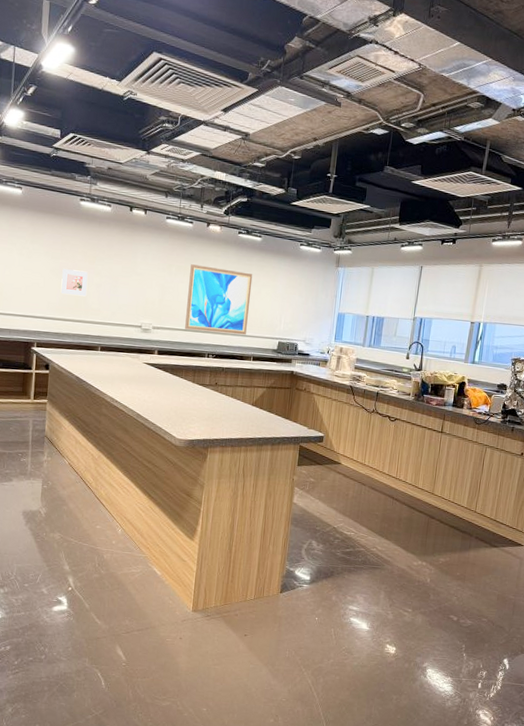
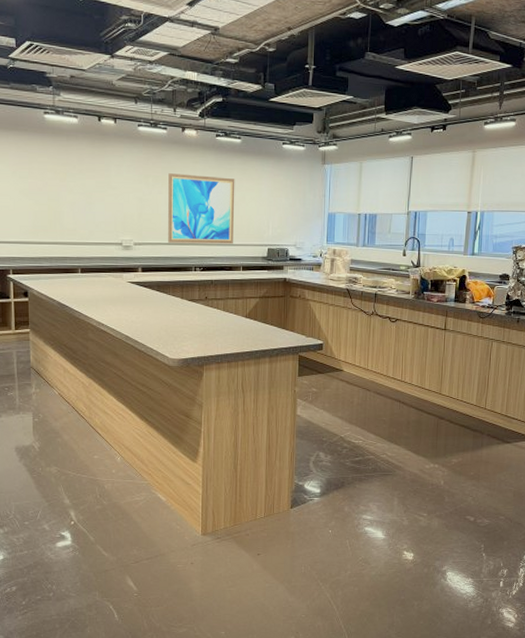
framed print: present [60,269,88,297] -> none [32,189,61,217]

